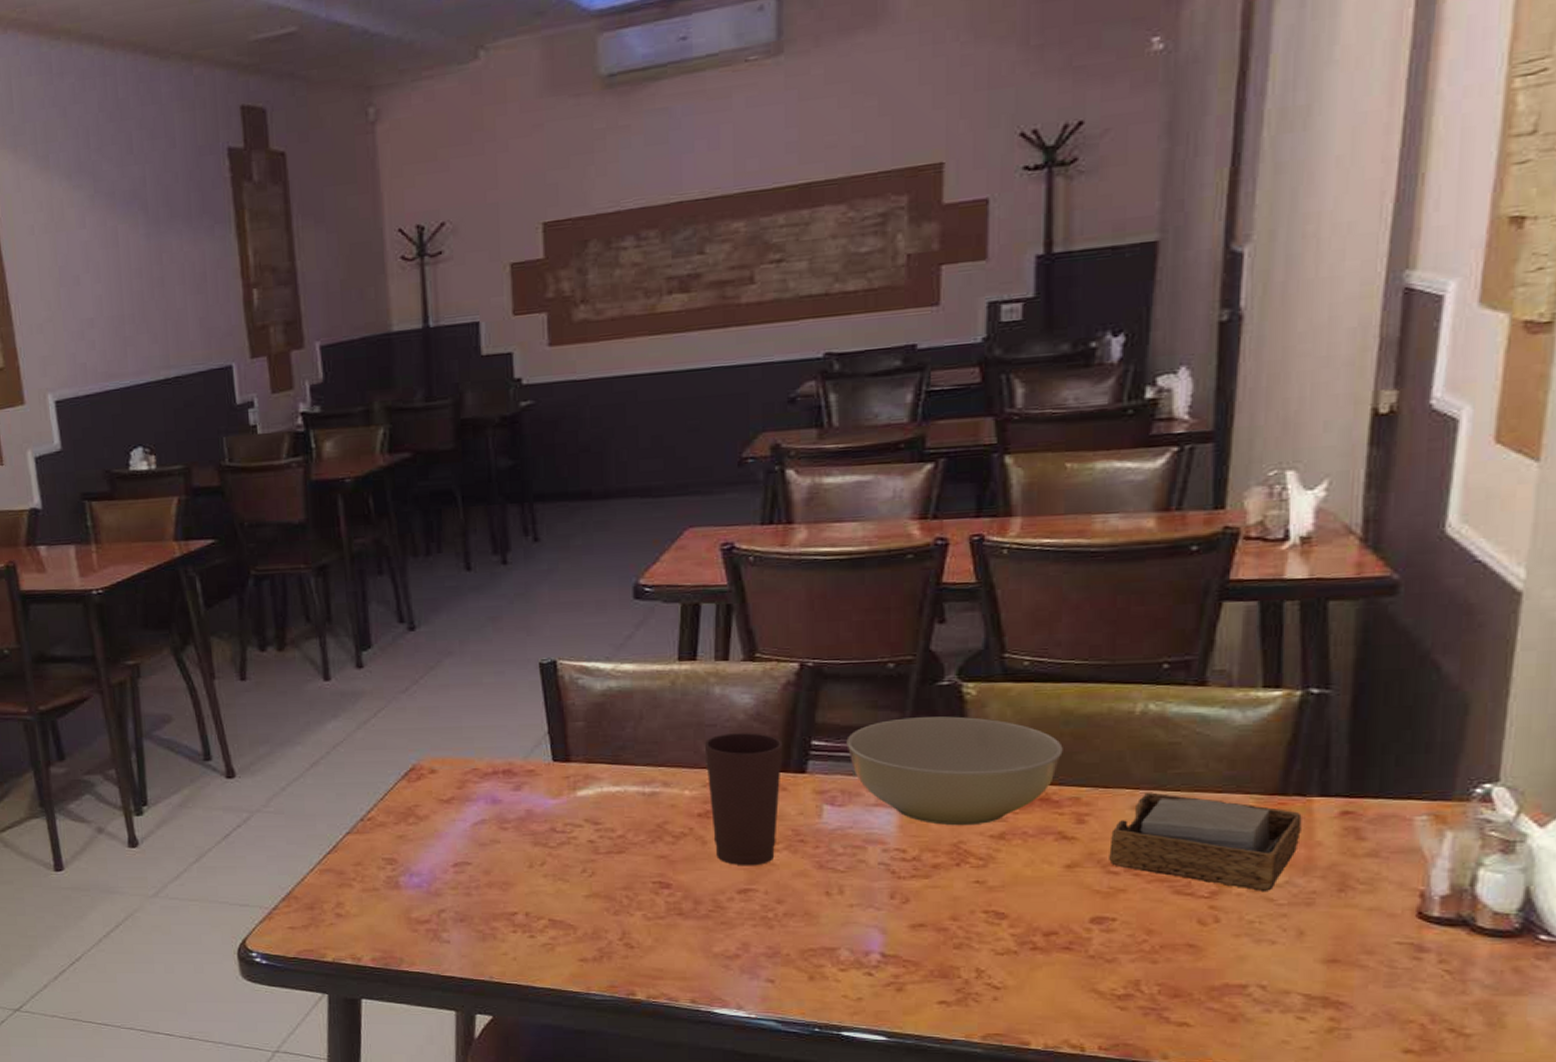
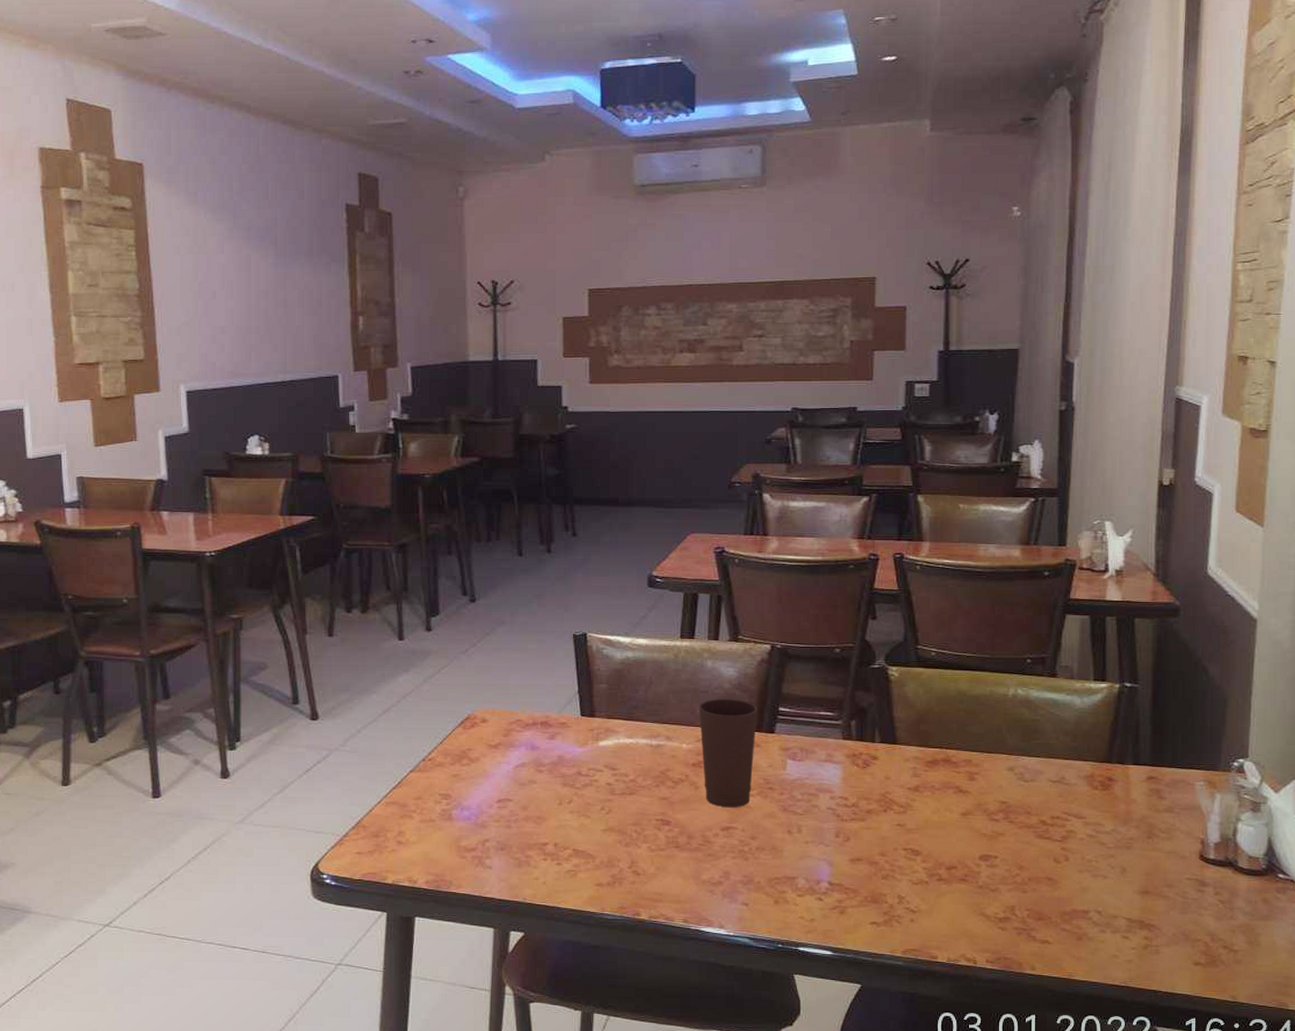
bowl: present [846,716,1063,826] -> none [805,692,959,780]
napkin holder: present [1109,792,1302,891] -> none [992,757,1122,837]

